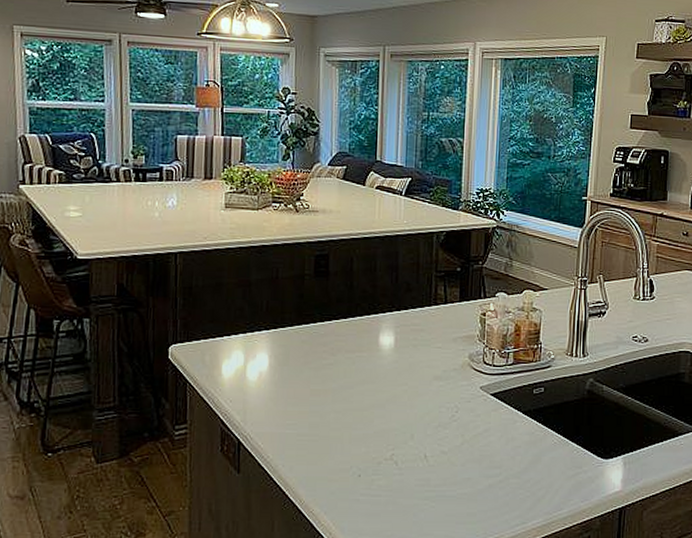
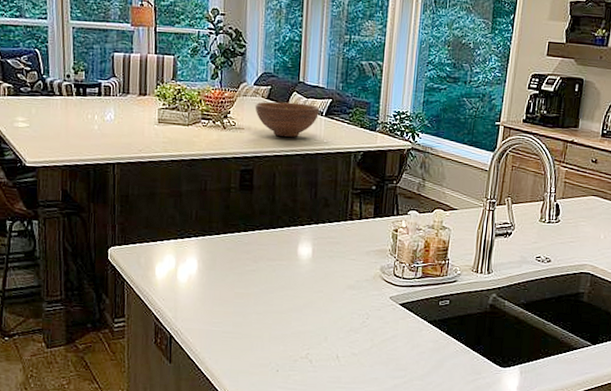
fruit bowl: none [329,182,399,219] -> present [255,101,320,137]

